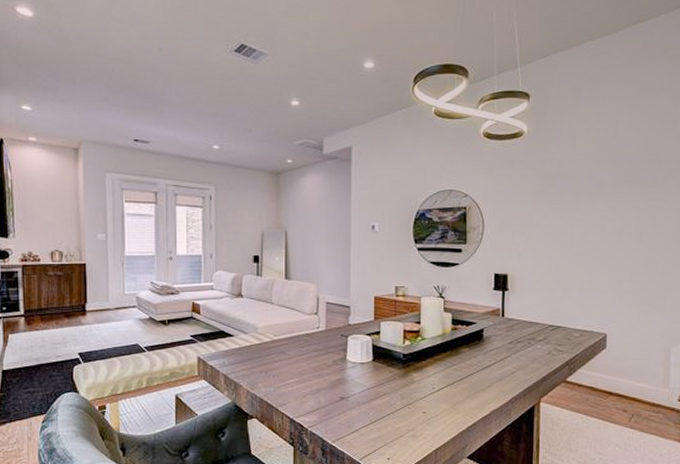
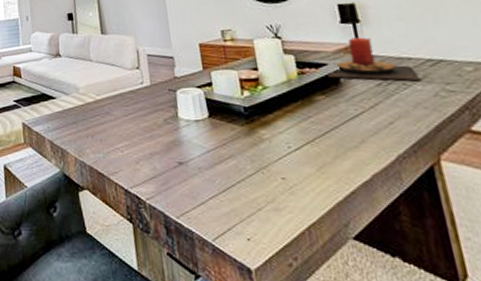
candle: none [475,303,541,342] -> present [327,37,420,82]

